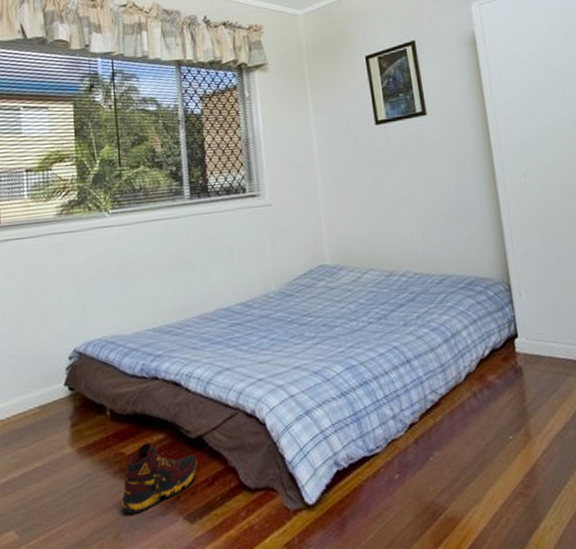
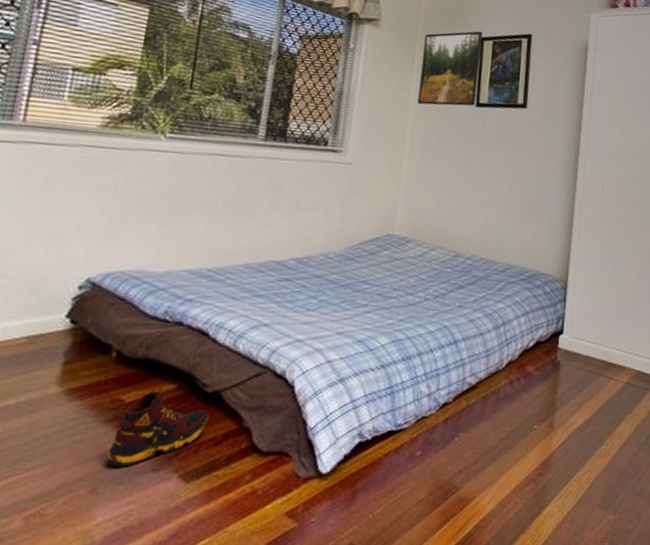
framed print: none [312,51,374,135] -> present [417,31,483,106]

